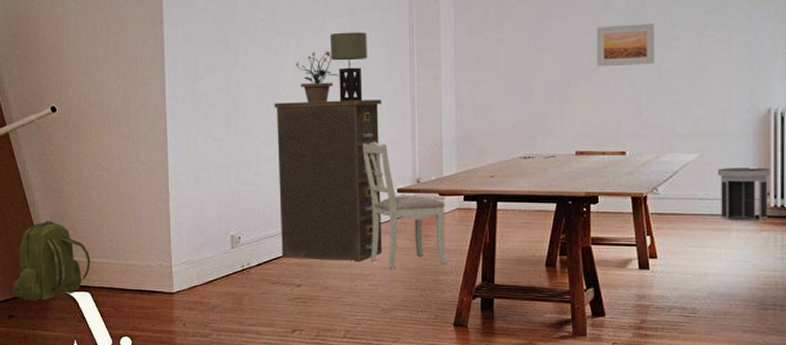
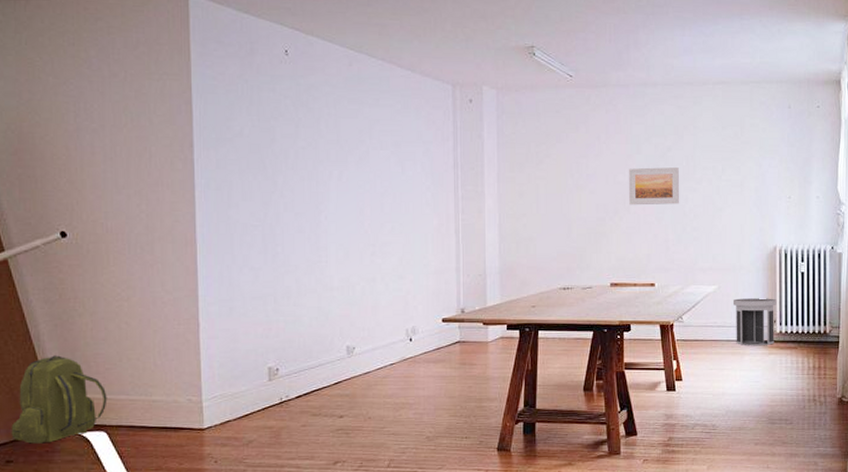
filing cabinet: present [274,99,383,261] -> none [315,231,427,391]
potted plant: present [295,51,339,103] -> none [338,181,383,233]
table lamp: present [329,31,367,101] -> none [373,164,412,232]
dining chair: present [362,141,447,268] -> none [407,272,491,397]

